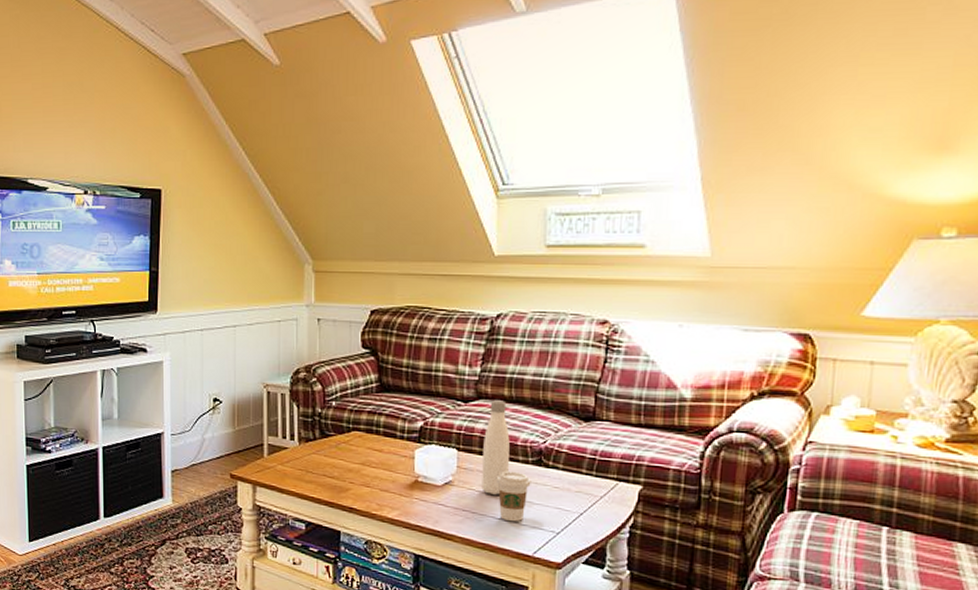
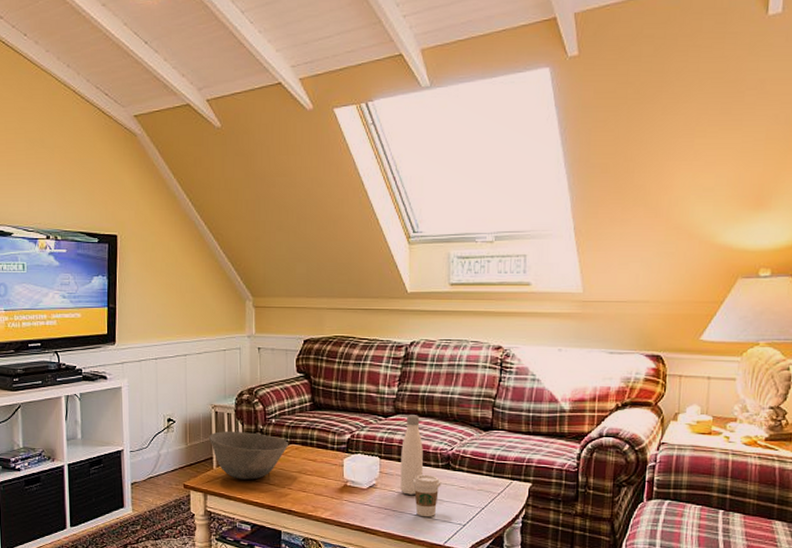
bowl: none [259,414,351,471] -> present [208,431,289,480]

